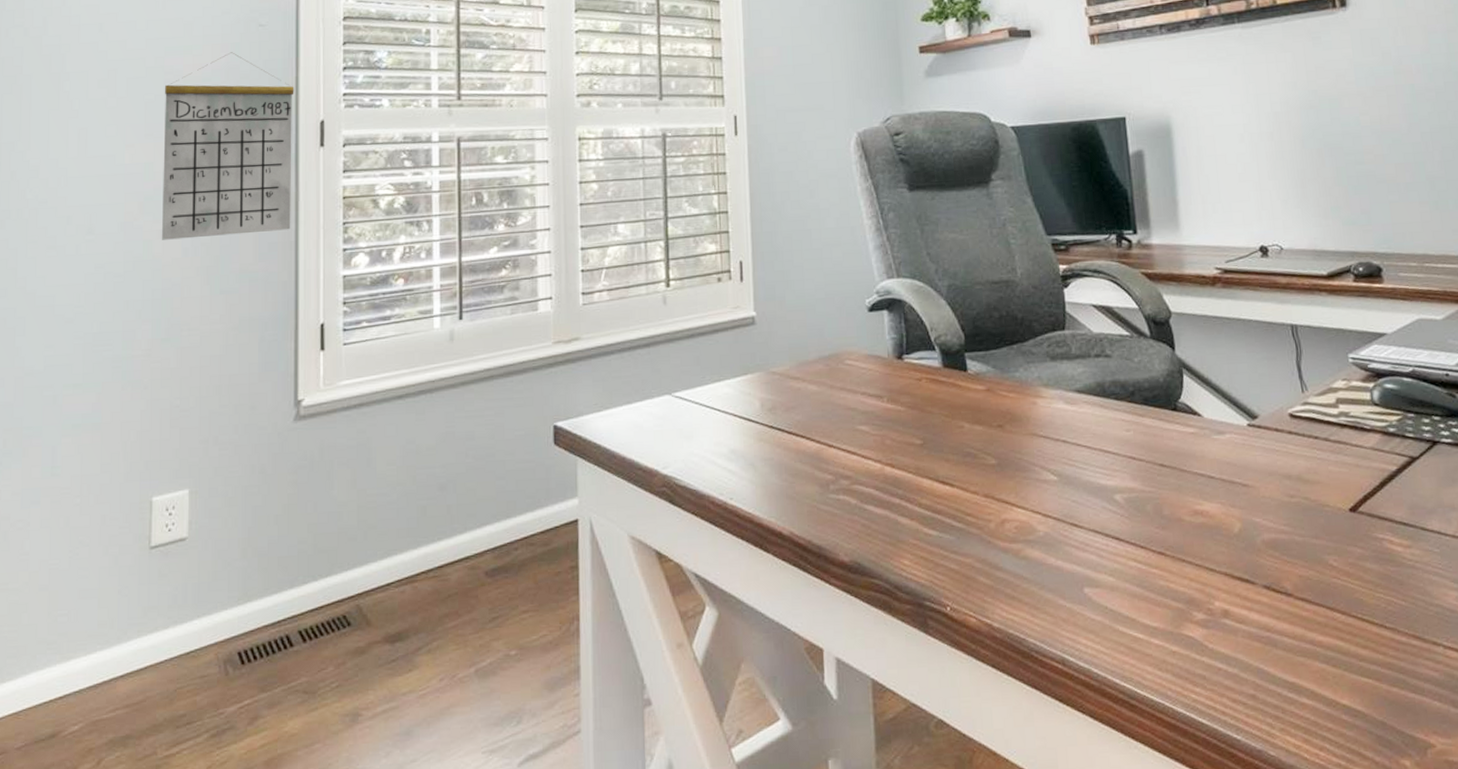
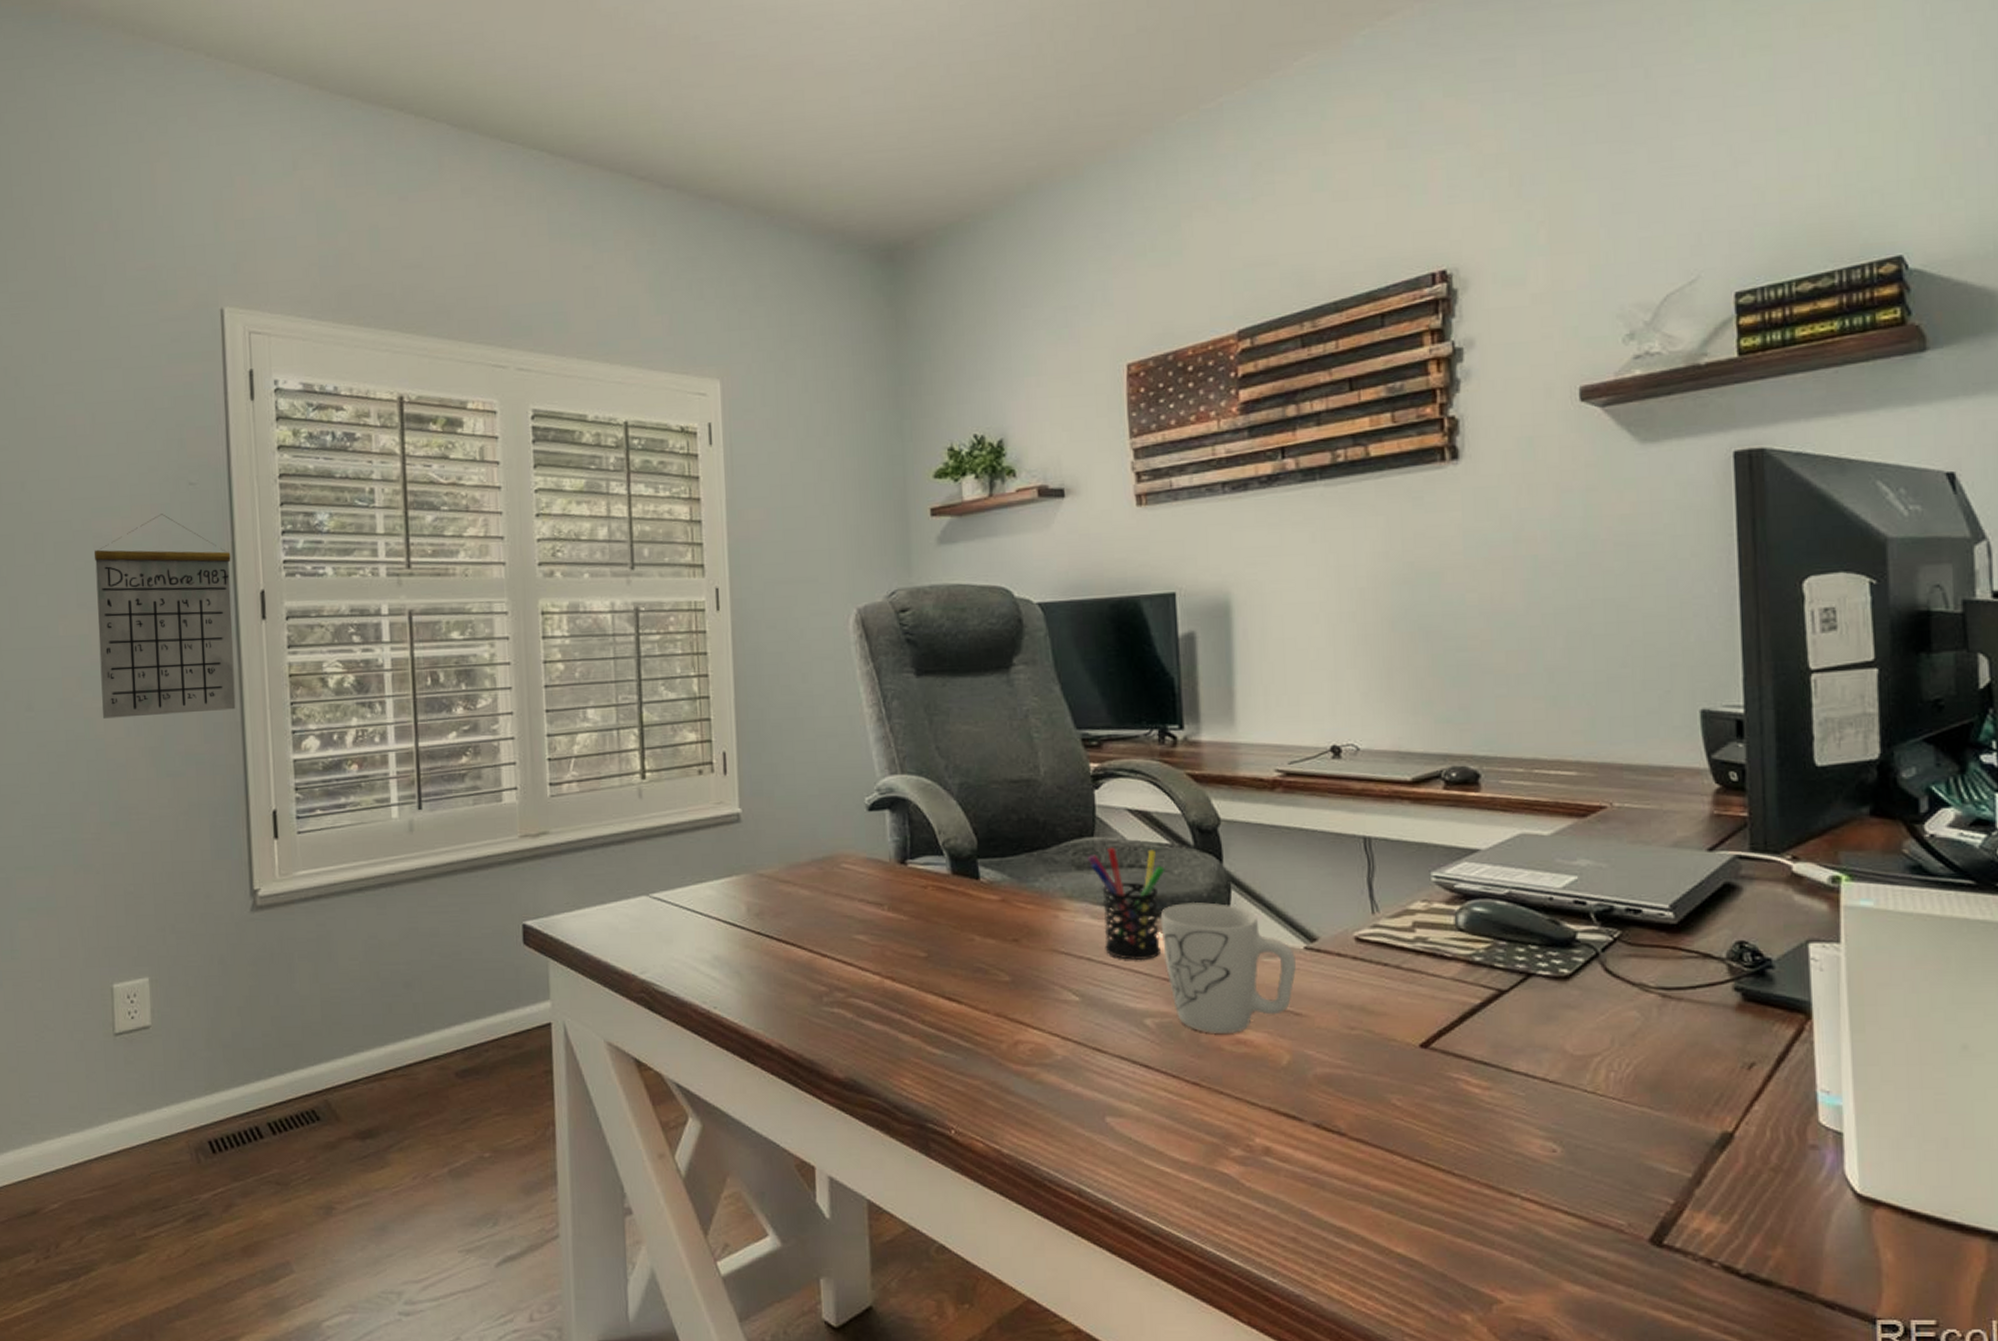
pen holder: none [1060,339,1127,442] -> present [1087,847,1165,961]
mug: none [1124,386,1242,506] -> present [1160,901,1296,1033]

